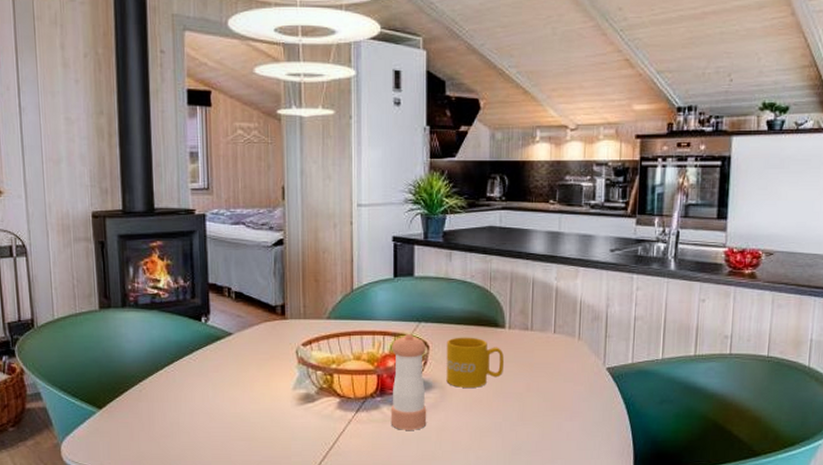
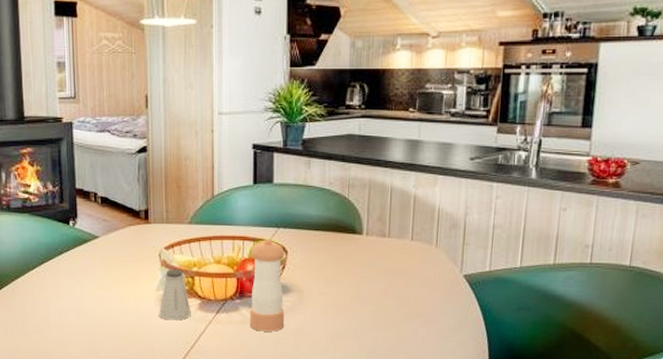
saltshaker: none [296,367,330,421] -> present [159,269,191,321]
mug: present [446,337,504,388] -> none [304,243,361,292]

